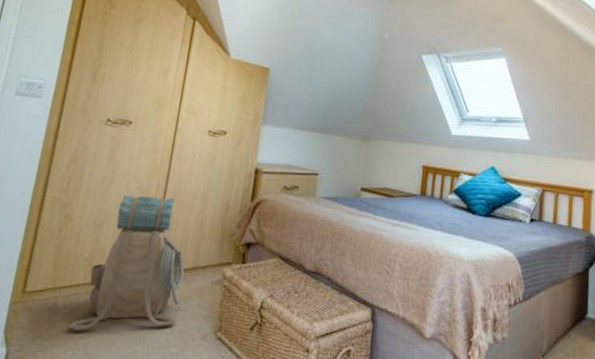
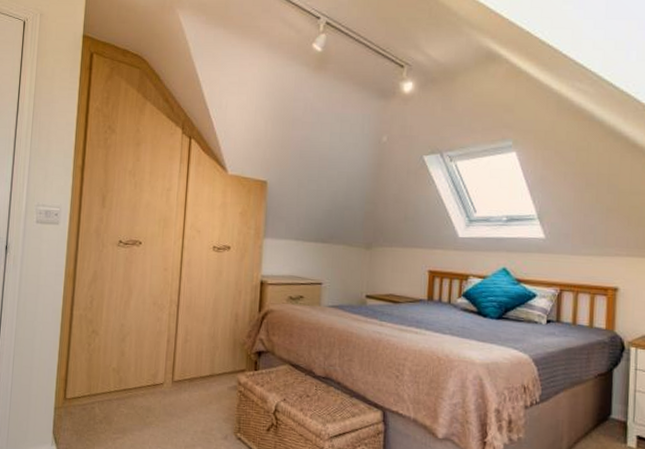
backpack: present [67,195,185,331] -> none [105,310,202,432]

